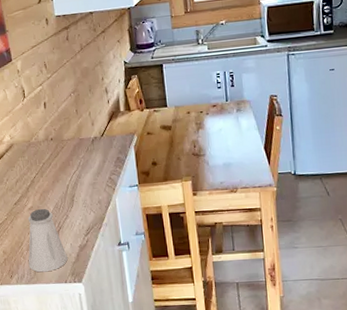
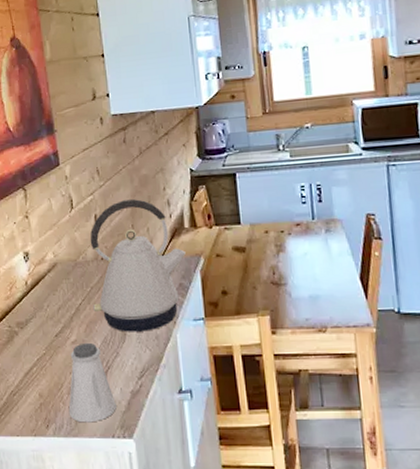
kettle: none [40,88,122,199] -> present [90,199,186,332]

